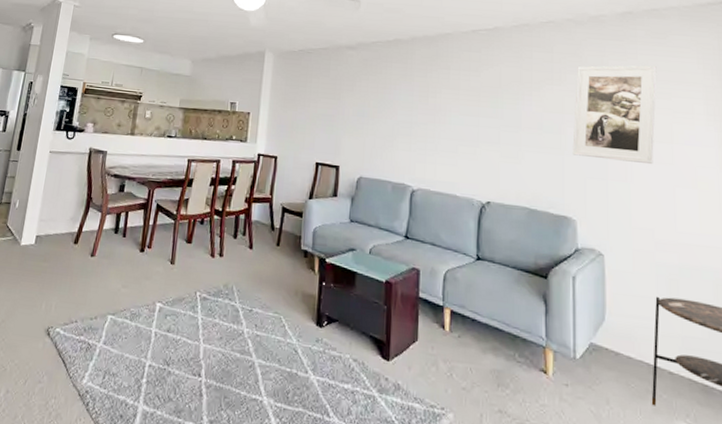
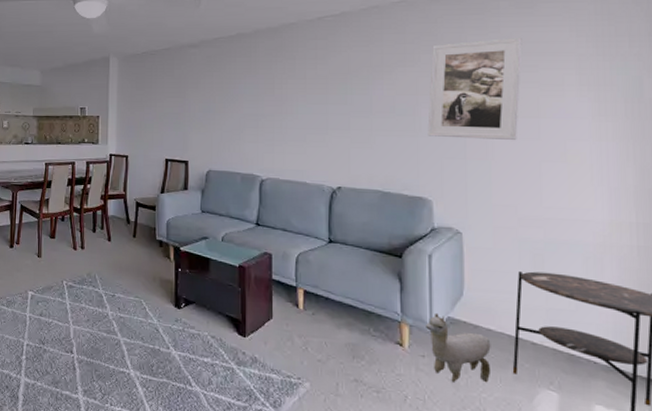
plush toy: none [570,338,632,415] -> present [426,312,491,383]

